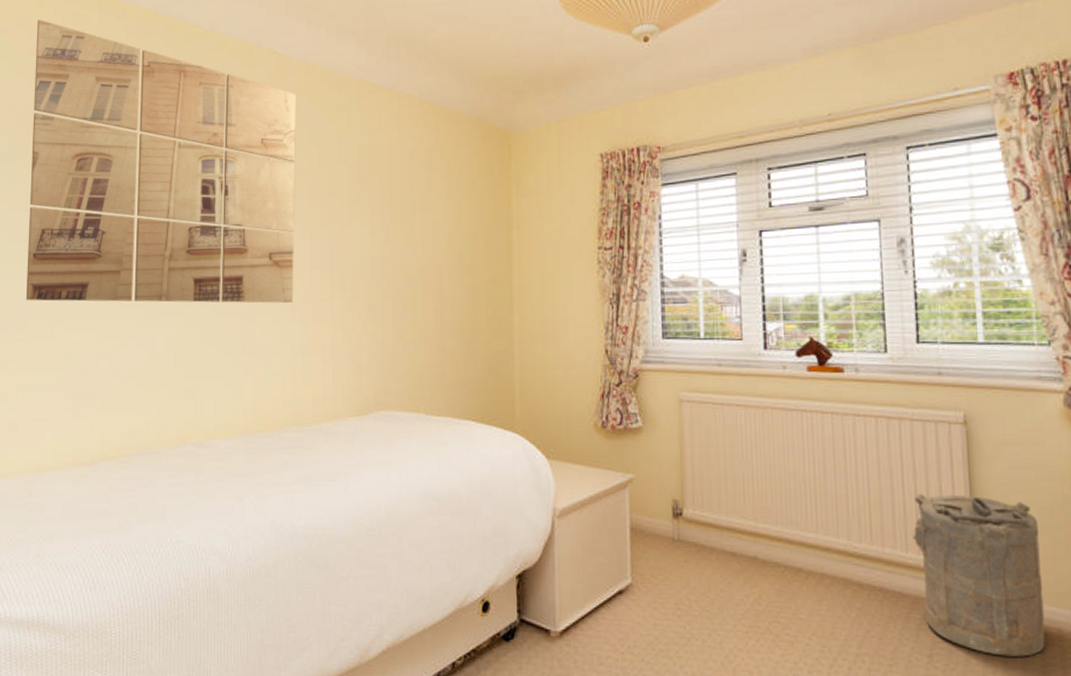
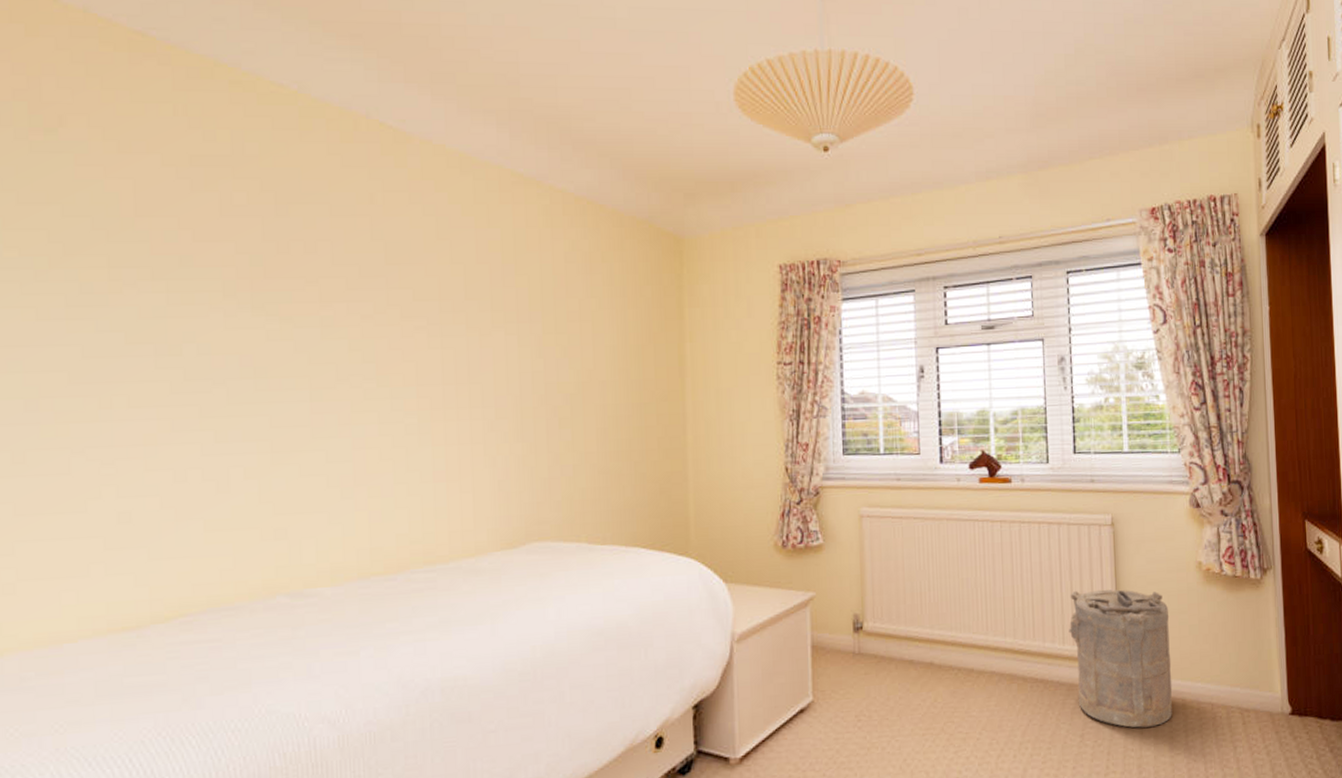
wall art: present [26,19,297,303] -> none [23,53,421,425]

